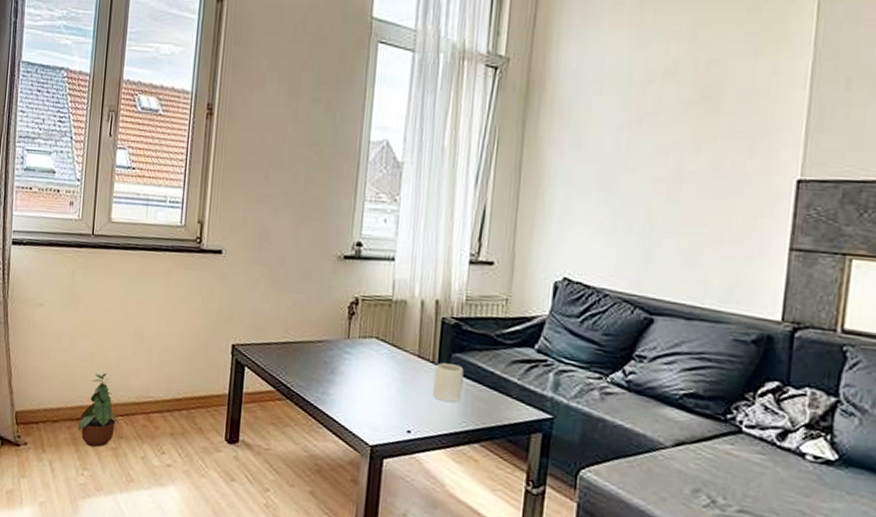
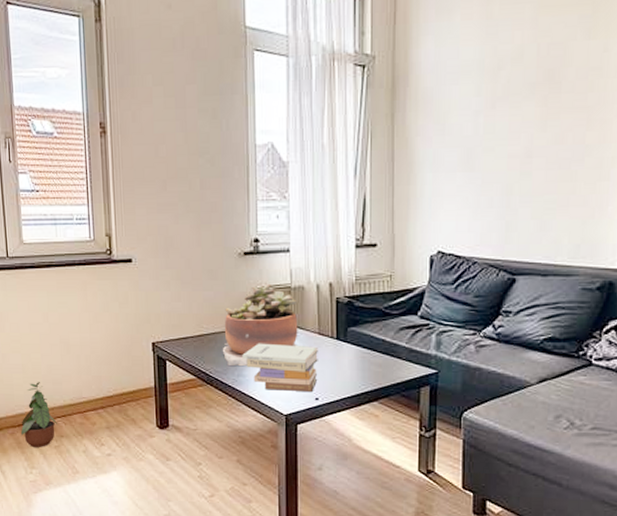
succulent plant: none [307,293,398,384] -> present [222,283,298,367]
books: none [329,358,416,422] -> present [242,343,318,391]
mug: present [432,363,464,403] -> none [333,337,359,370]

